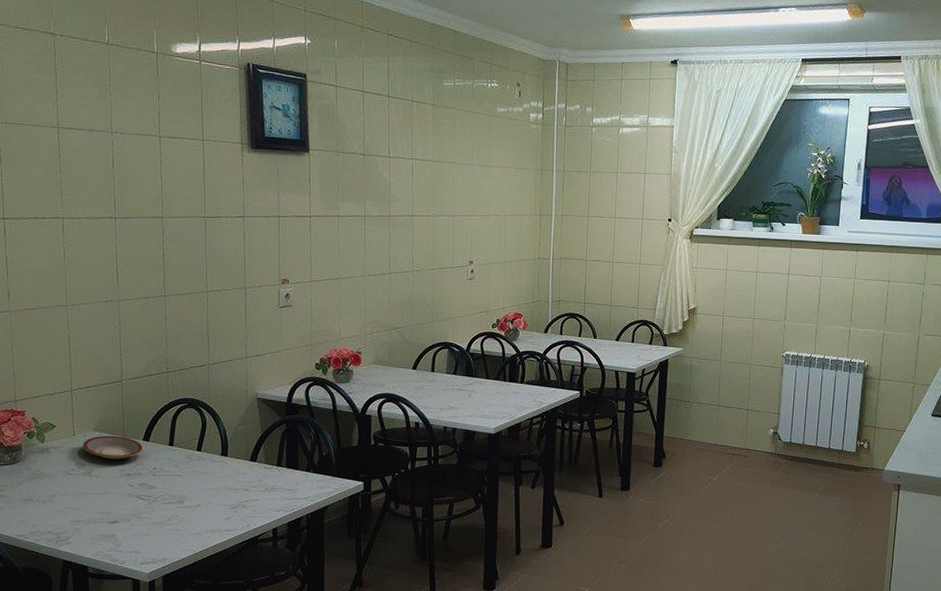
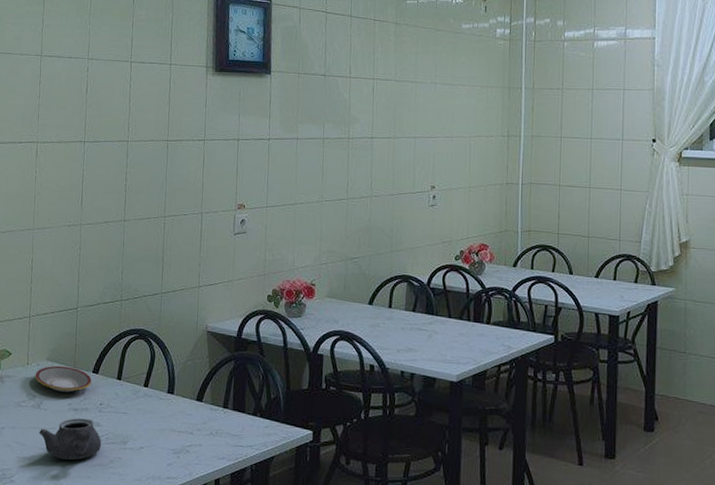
teapot: none [91,483,157,521] -> present [38,418,101,460]

